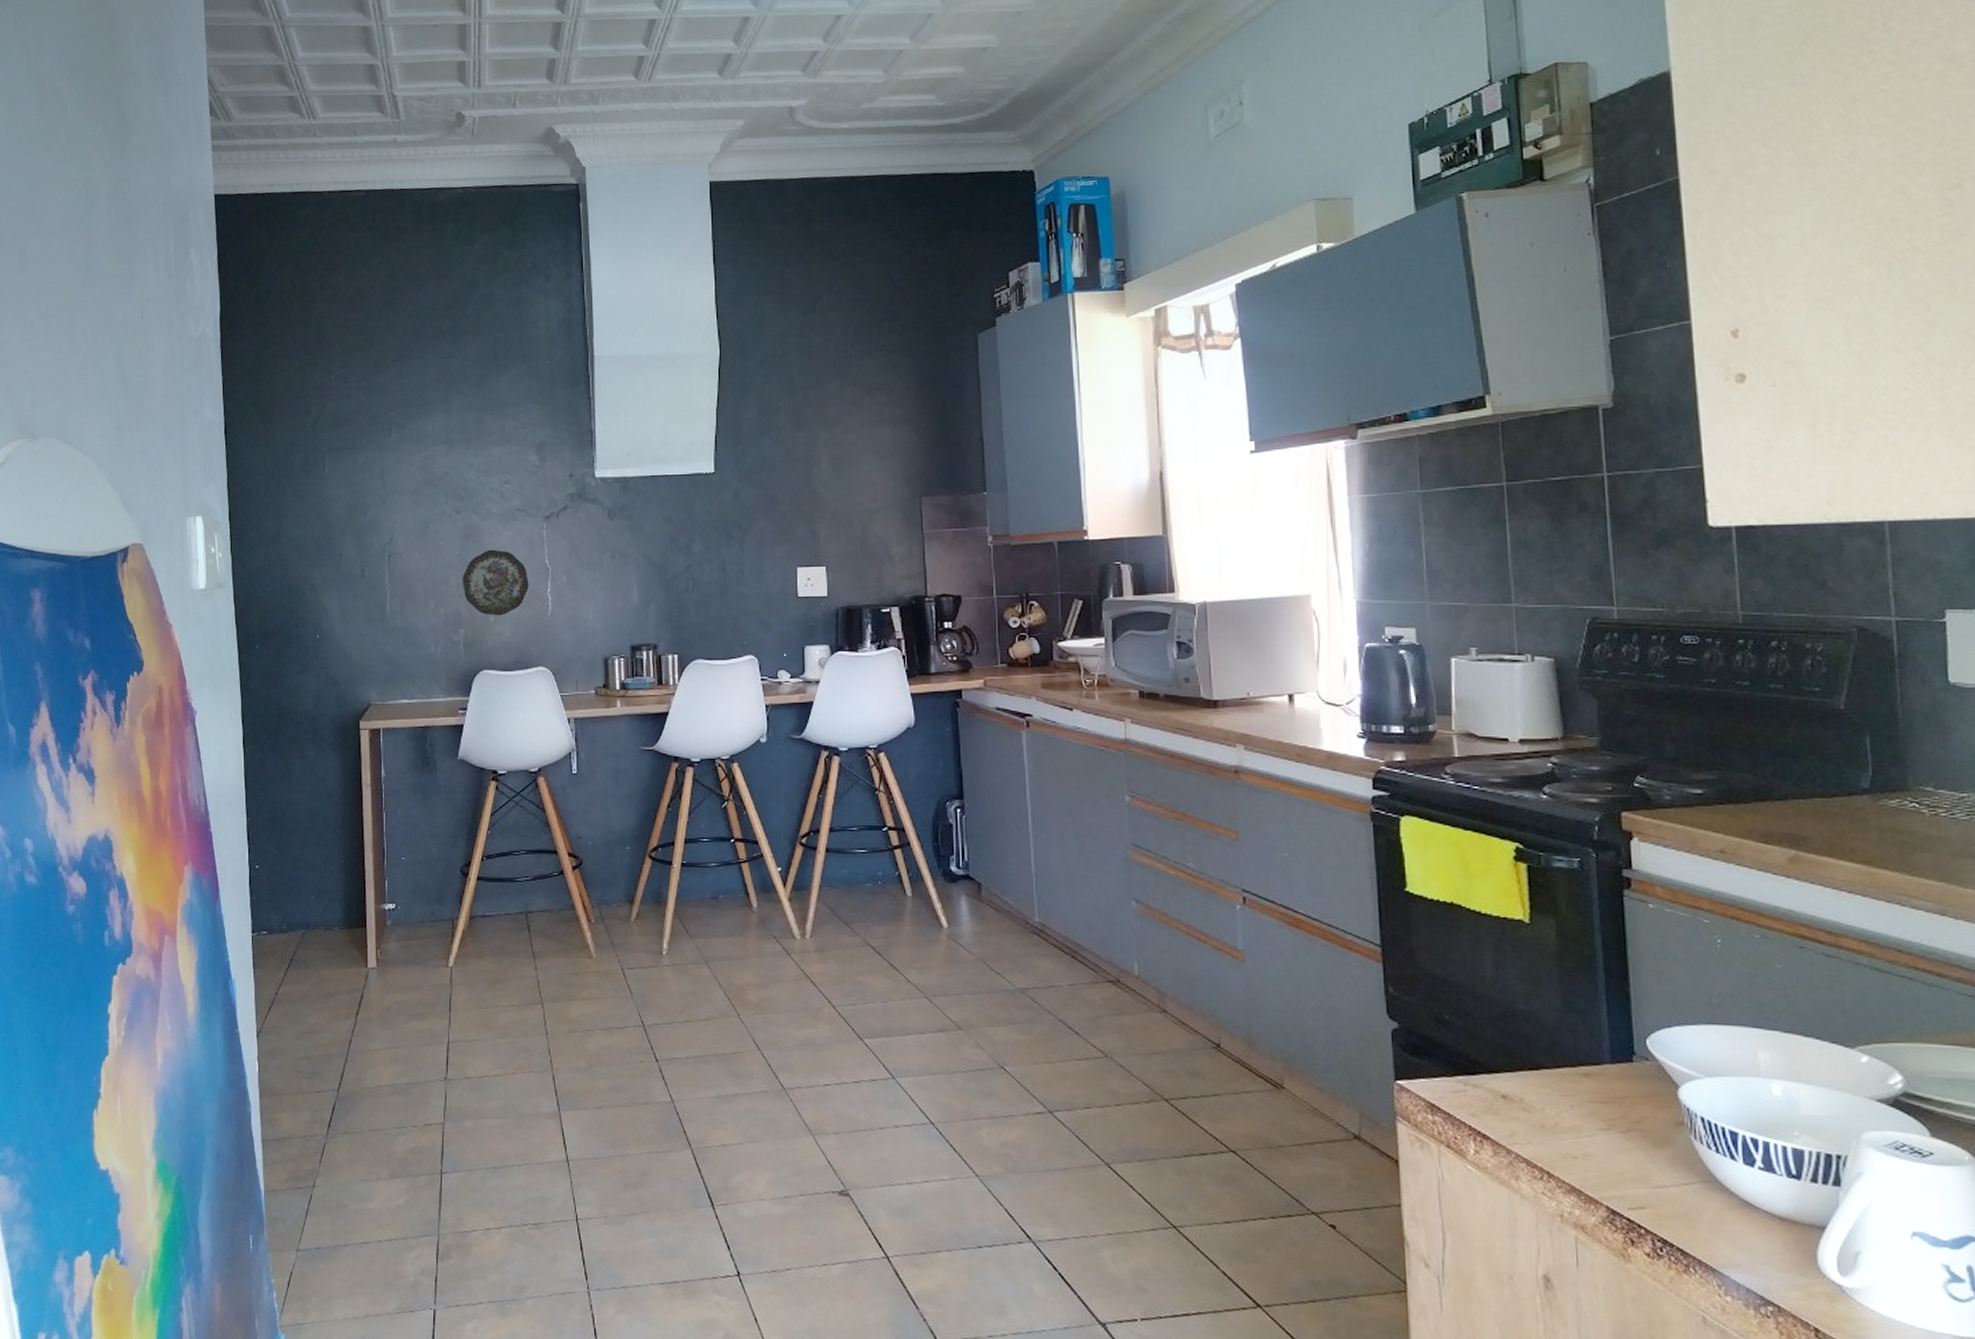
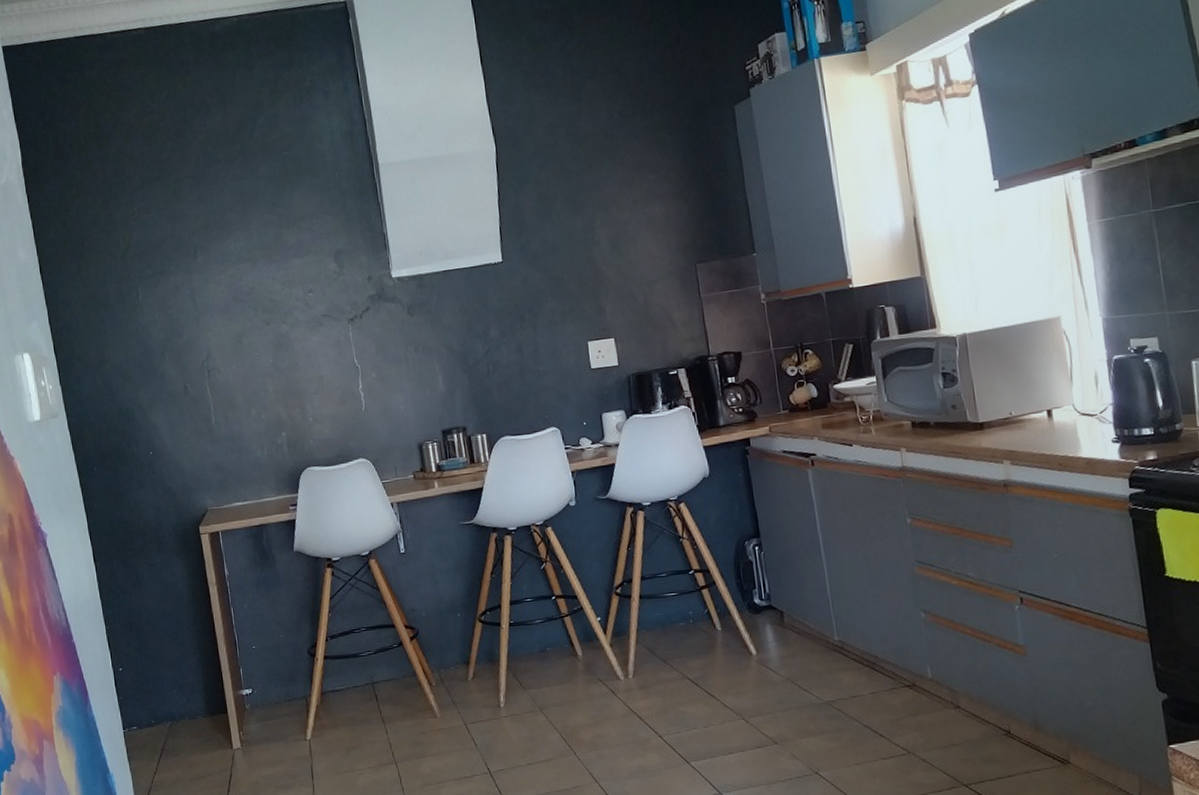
decorative plate: present [462,549,529,616] -> none [278,354,342,417]

